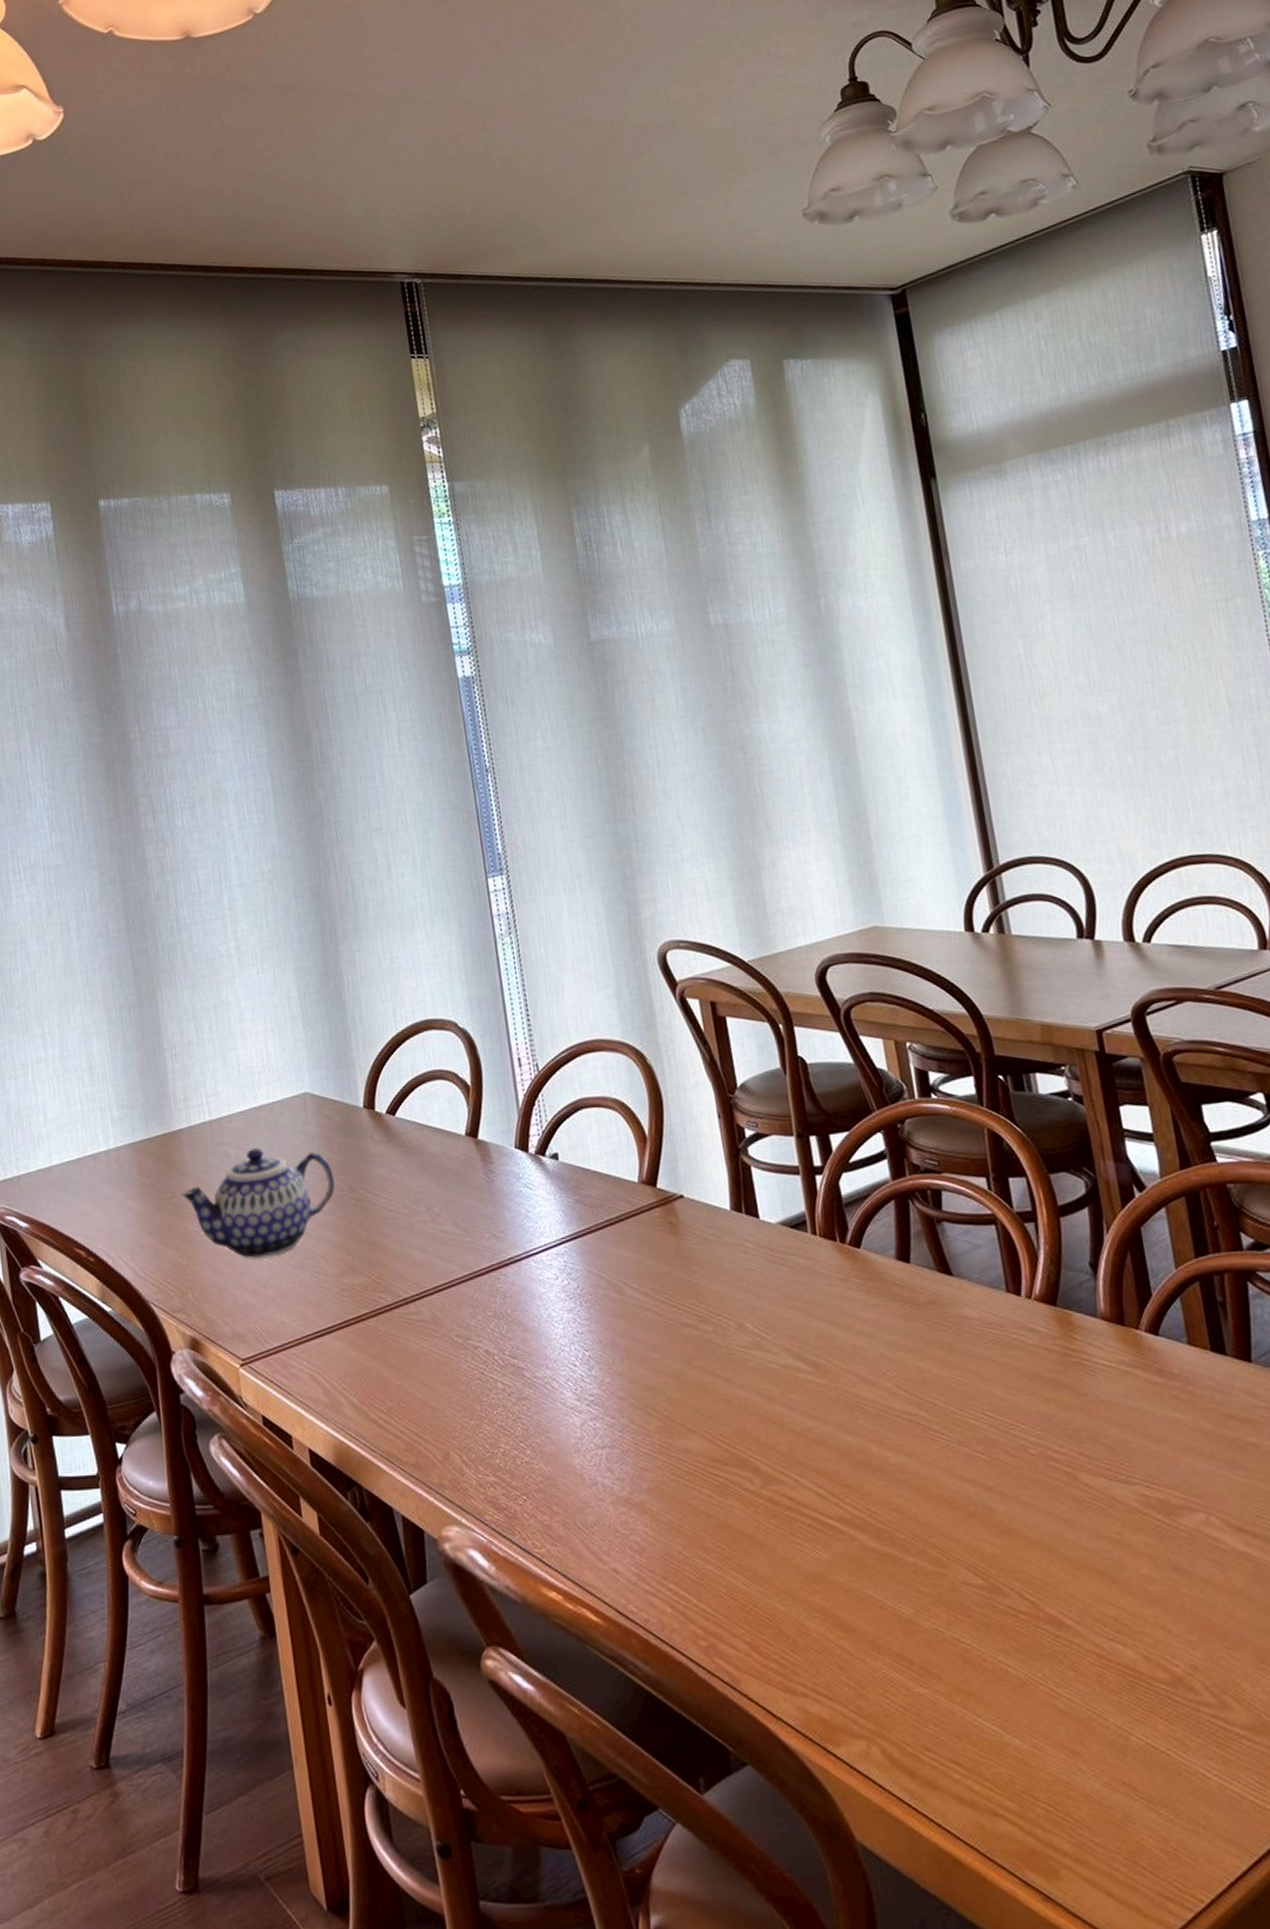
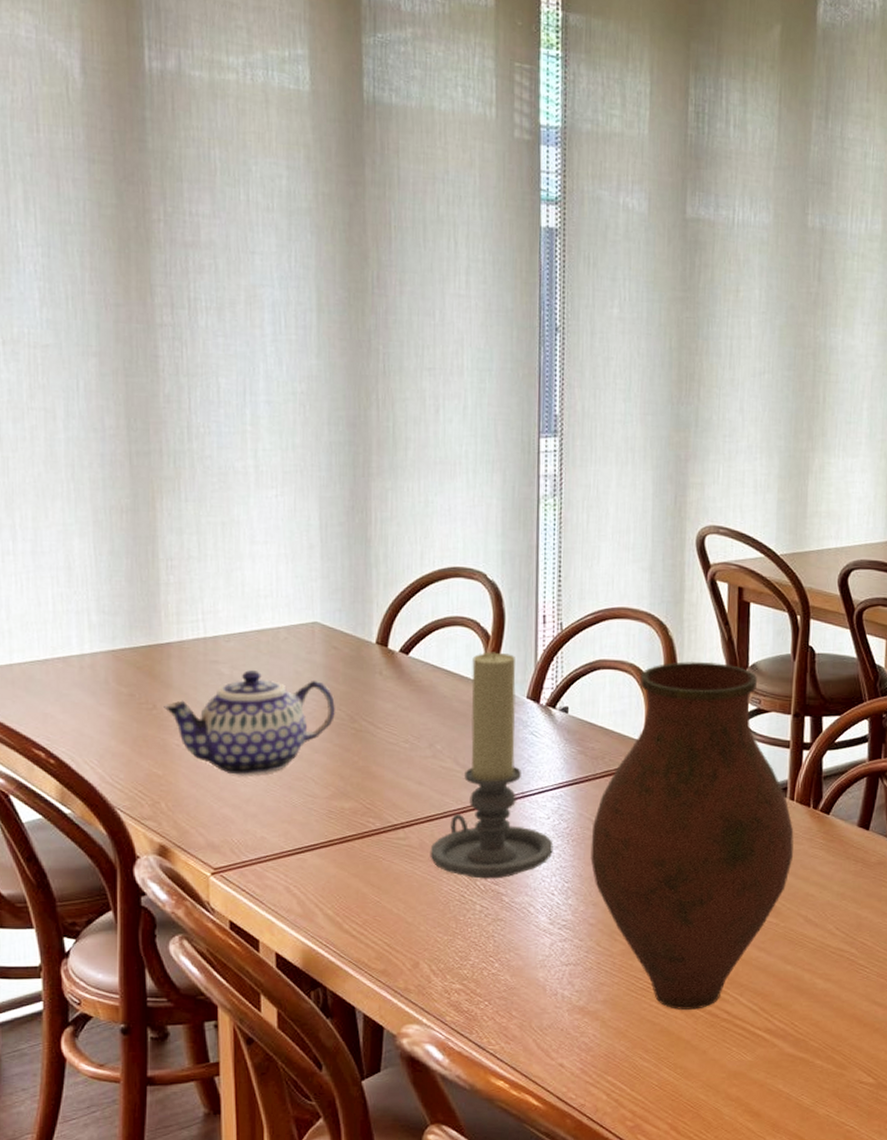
candle holder: none [443,1102,568,1353] -> present [430,652,554,879]
vase: none [603,1086,829,1497] -> present [590,661,794,1010]

